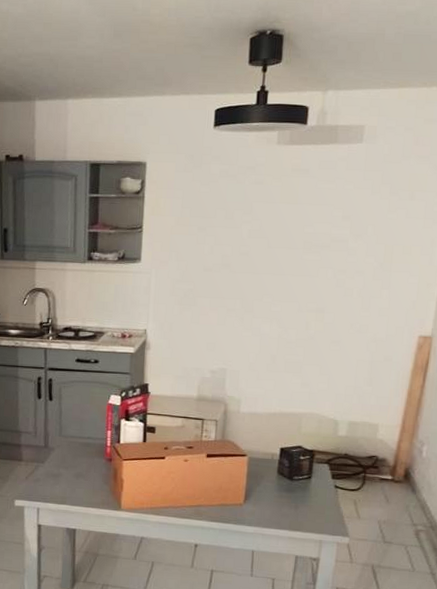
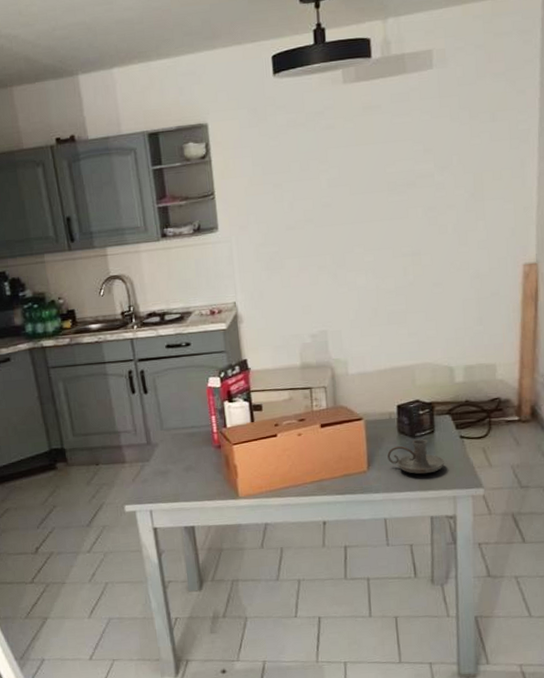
candle holder: none [264,482,317,516] -> present [387,439,445,474]

